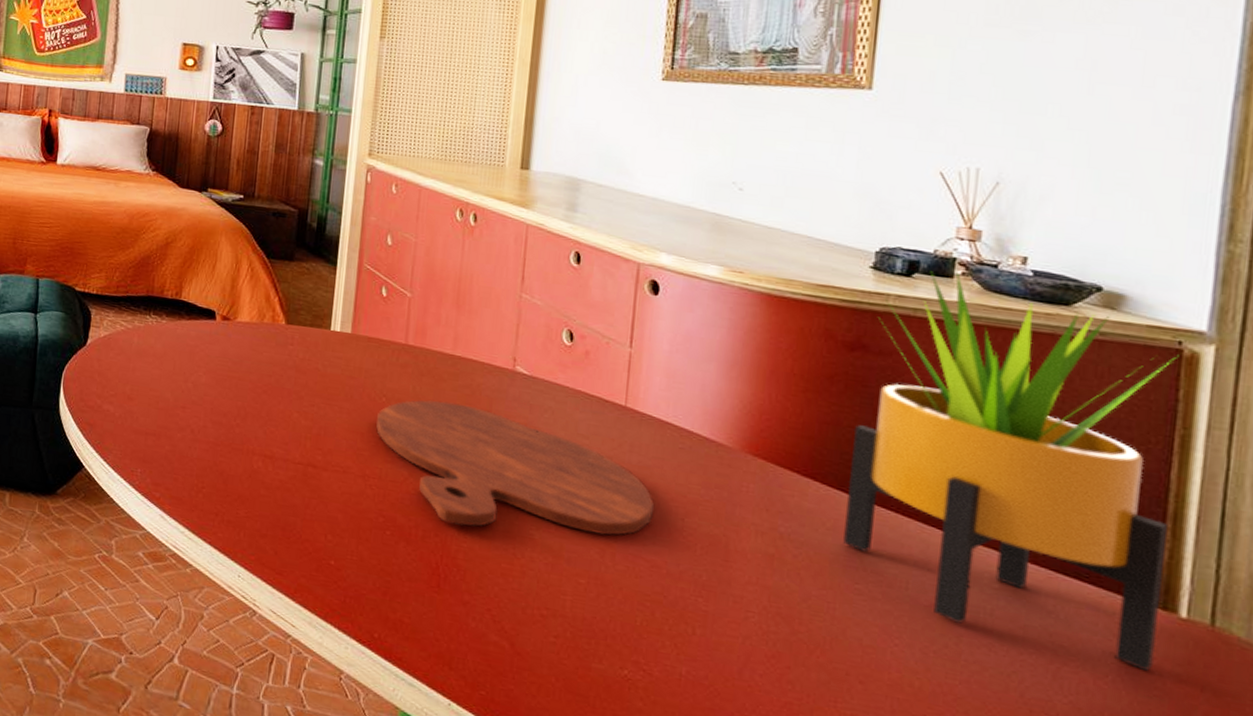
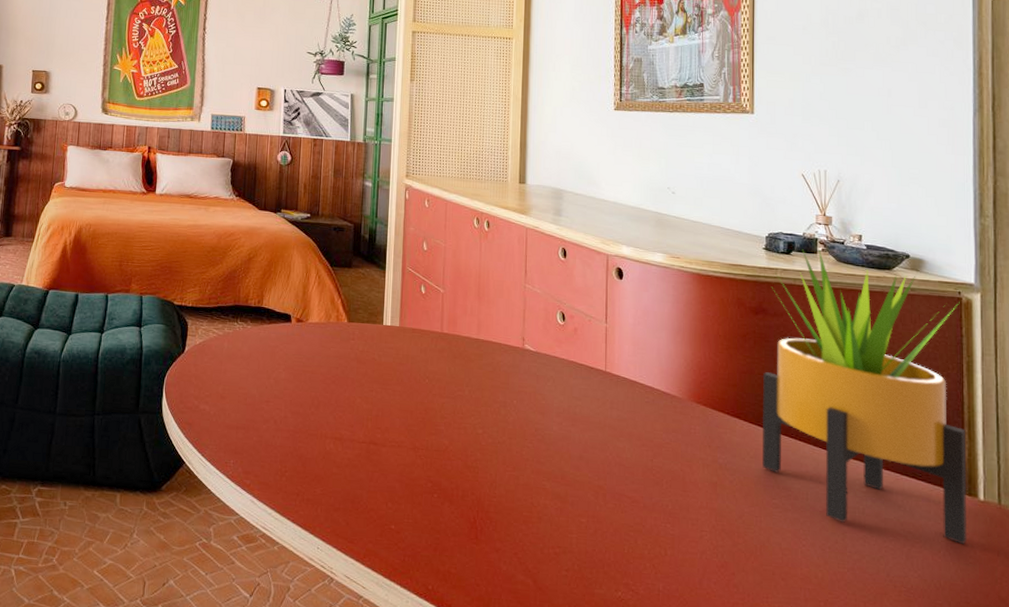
cutting board: present [376,400,654,535] -> none [422,378,630,483]

